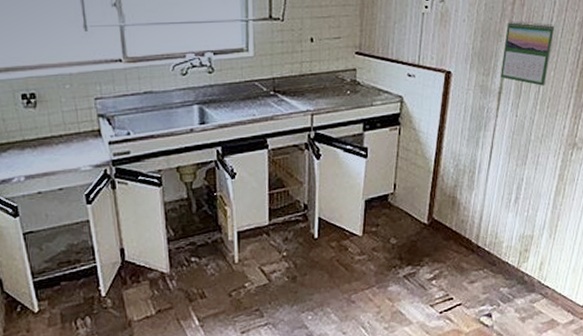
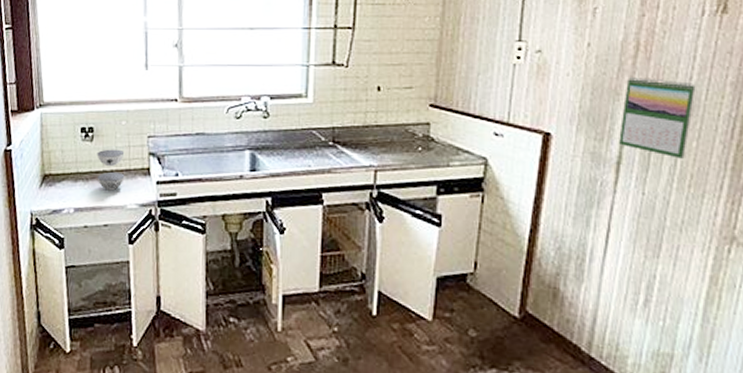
bowl: none [42,113,75,155] -> present [97,149,125,191]

